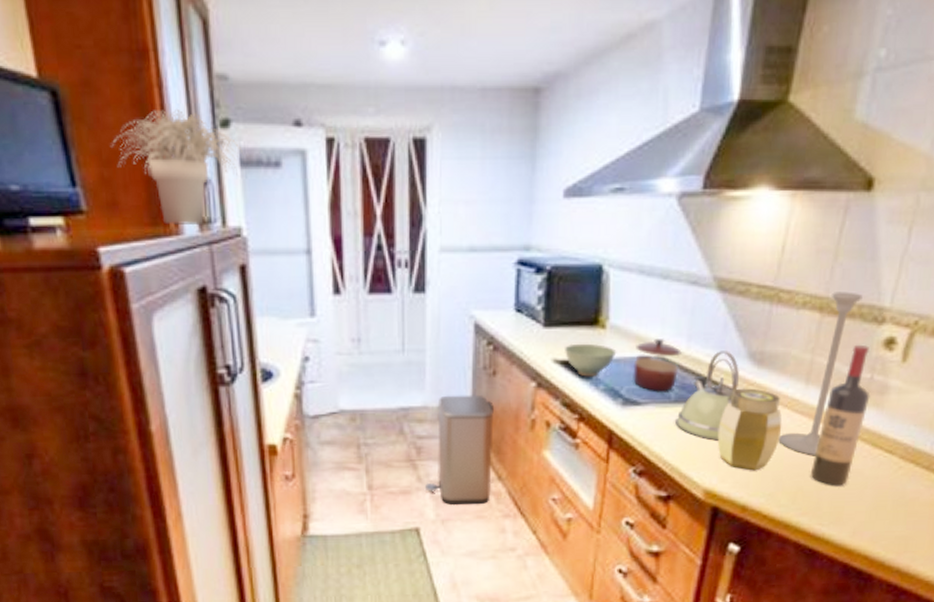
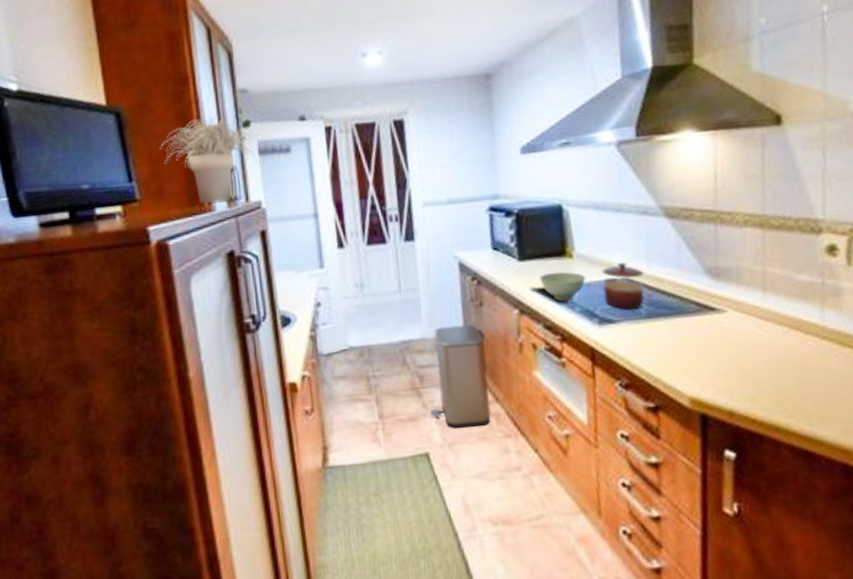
kettle: present [675,351,740,441] -> none [650,268,702,351]
jar: present [717,388,782,471] -> none [691,300,751,377]
candlestick: present [778,292,863,456] -> none [749,208,797,359]
wine bottle: present [811,344,871,485] -> none [787,253,827,386]

